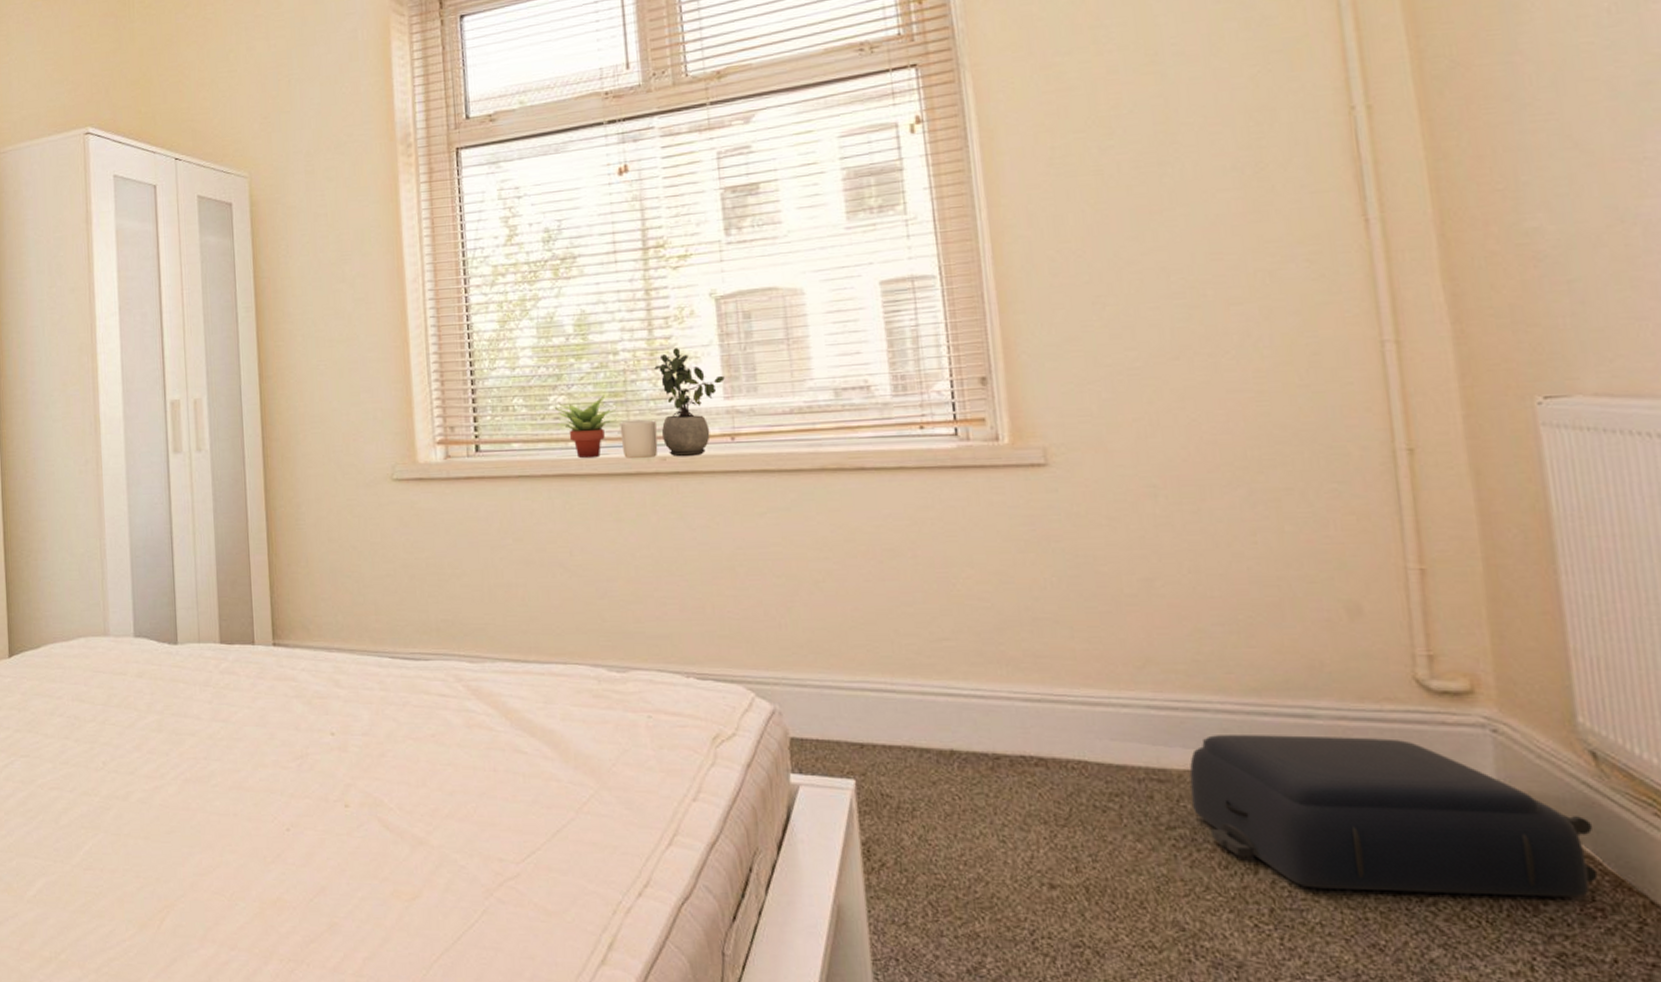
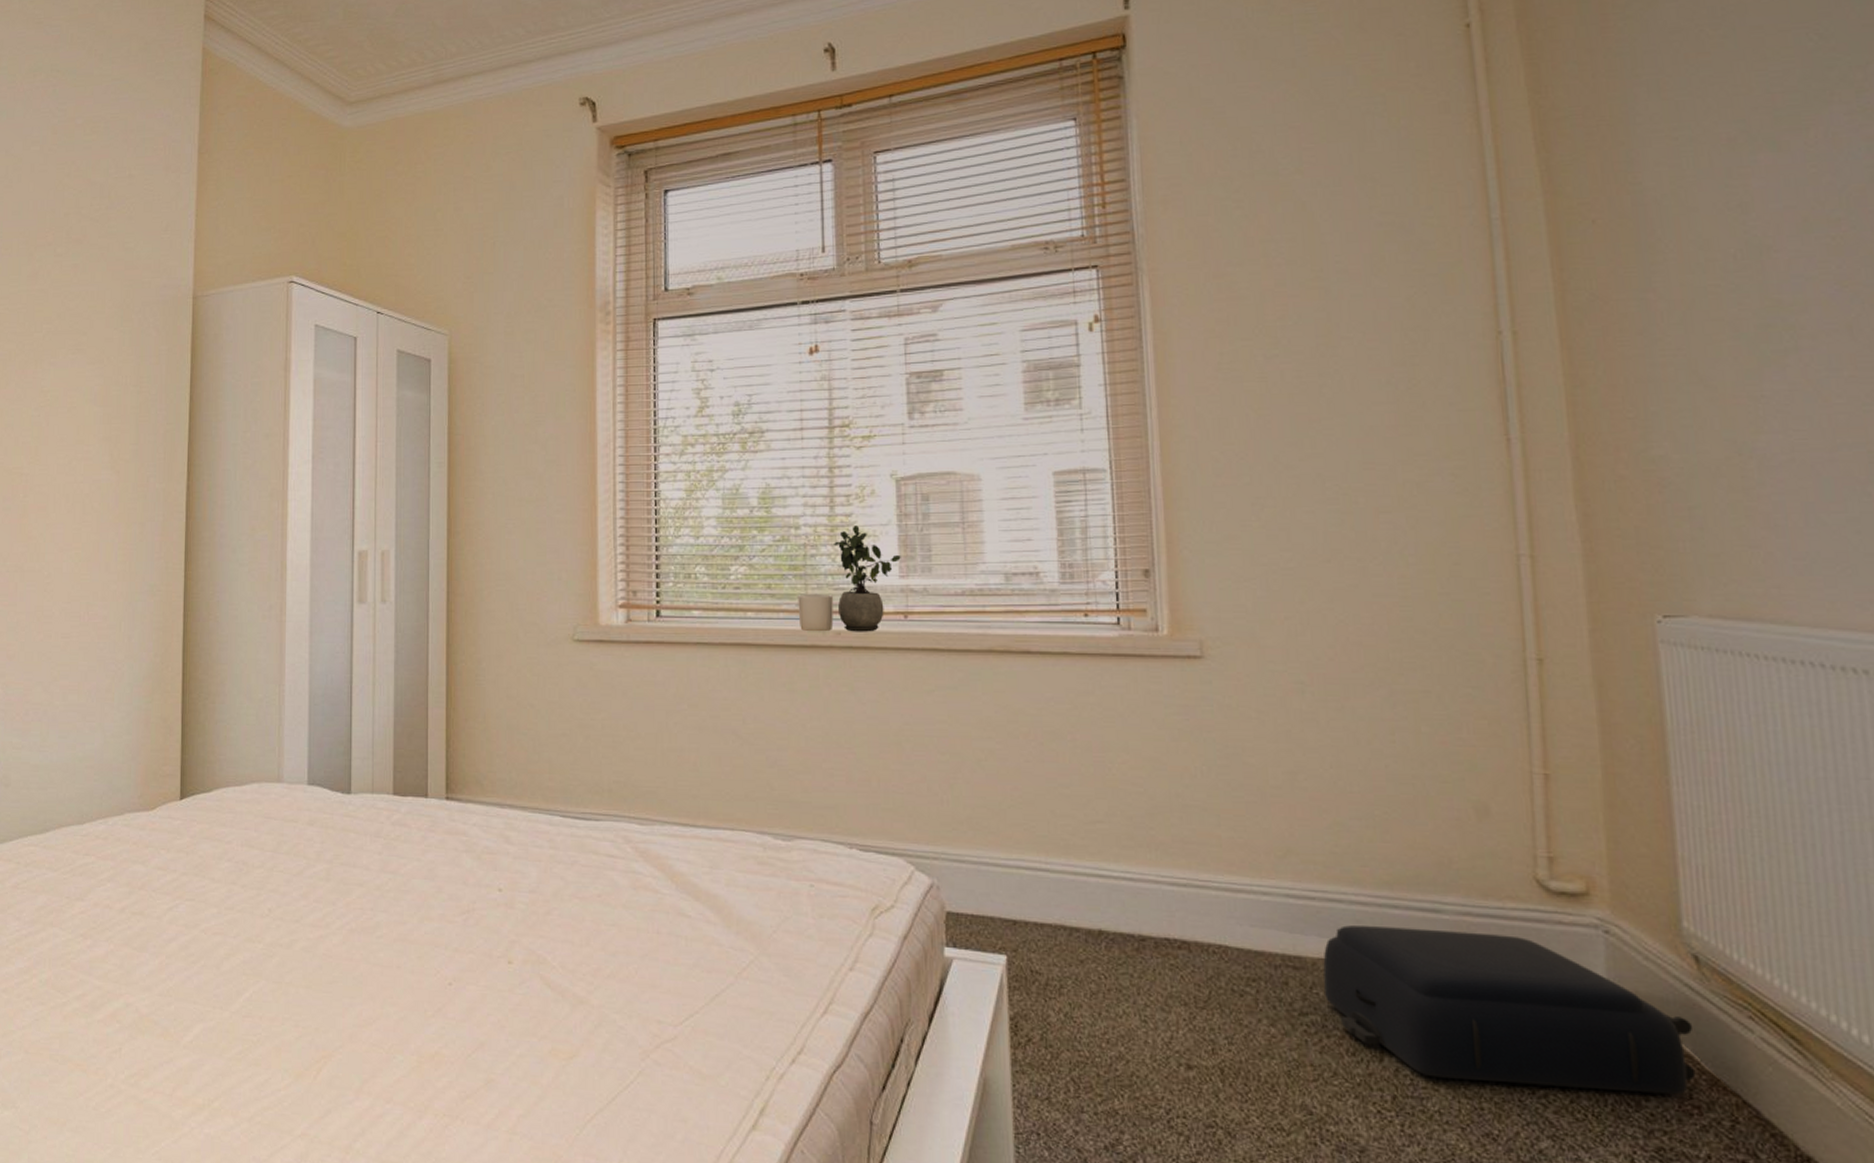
succulent plant: present [555,395,617,459] -> none [736,567,796,629]

